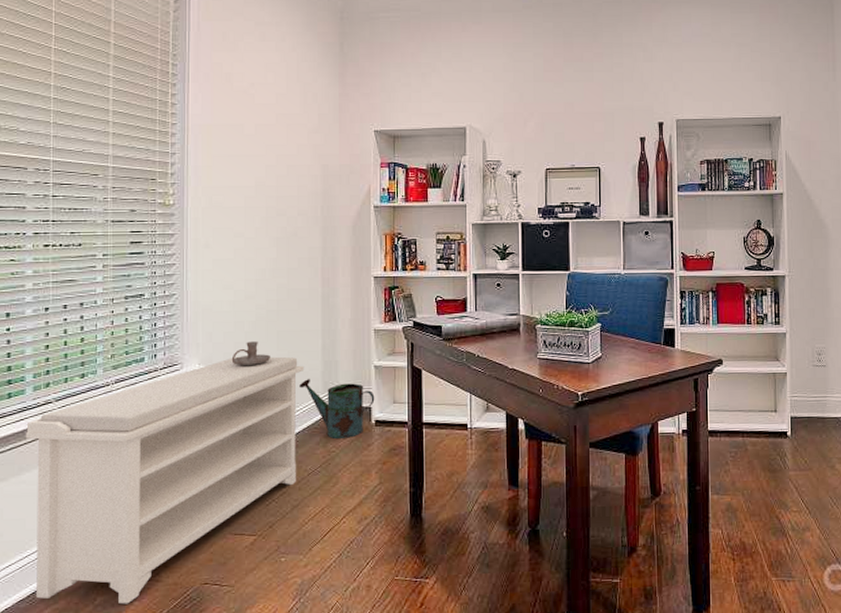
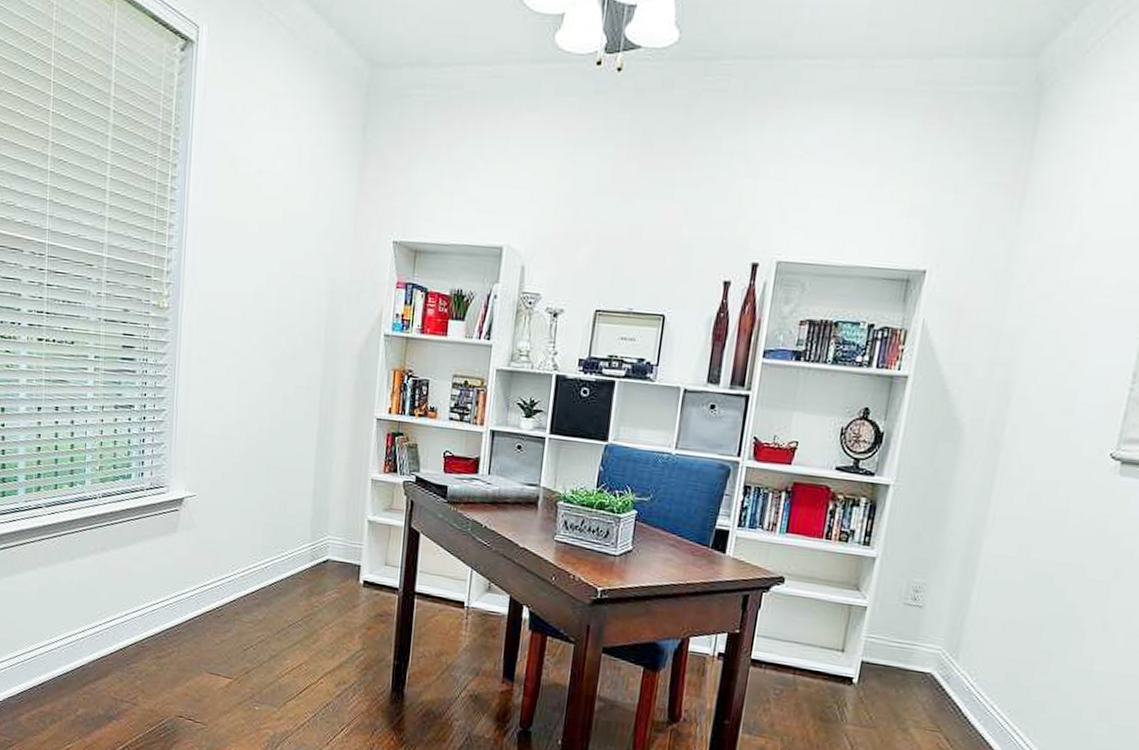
bench: present [26,356,305,604] -> none [18,487,293,721]
candle holder: present [231,341,271,365] -> none [218,473,259,500]
watering can: present [299,378,375,438] -> none [286,522,366,595]

